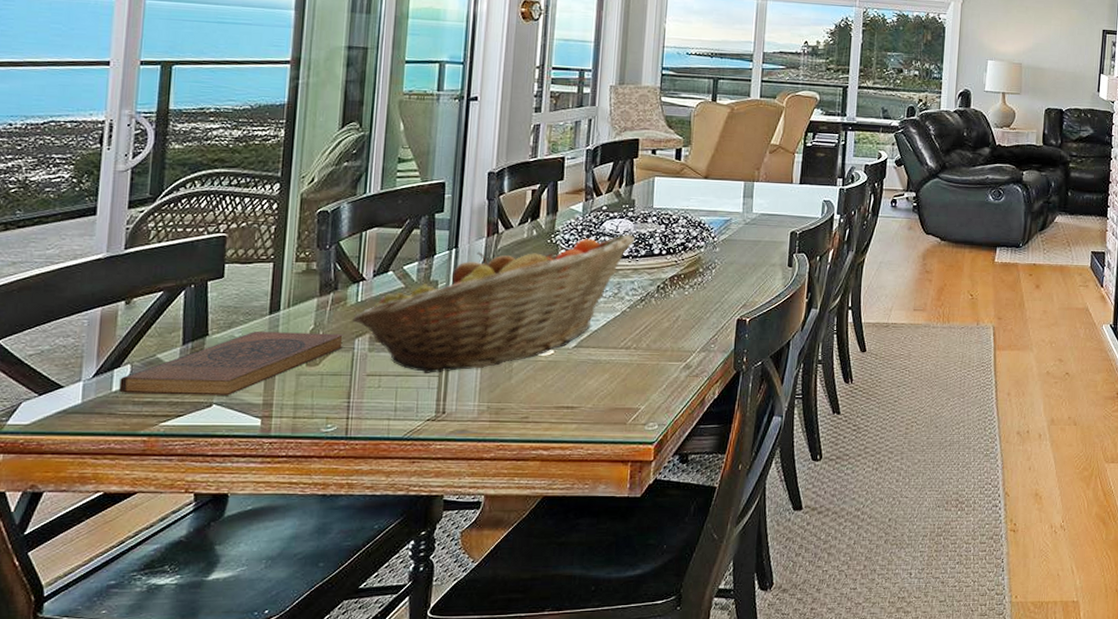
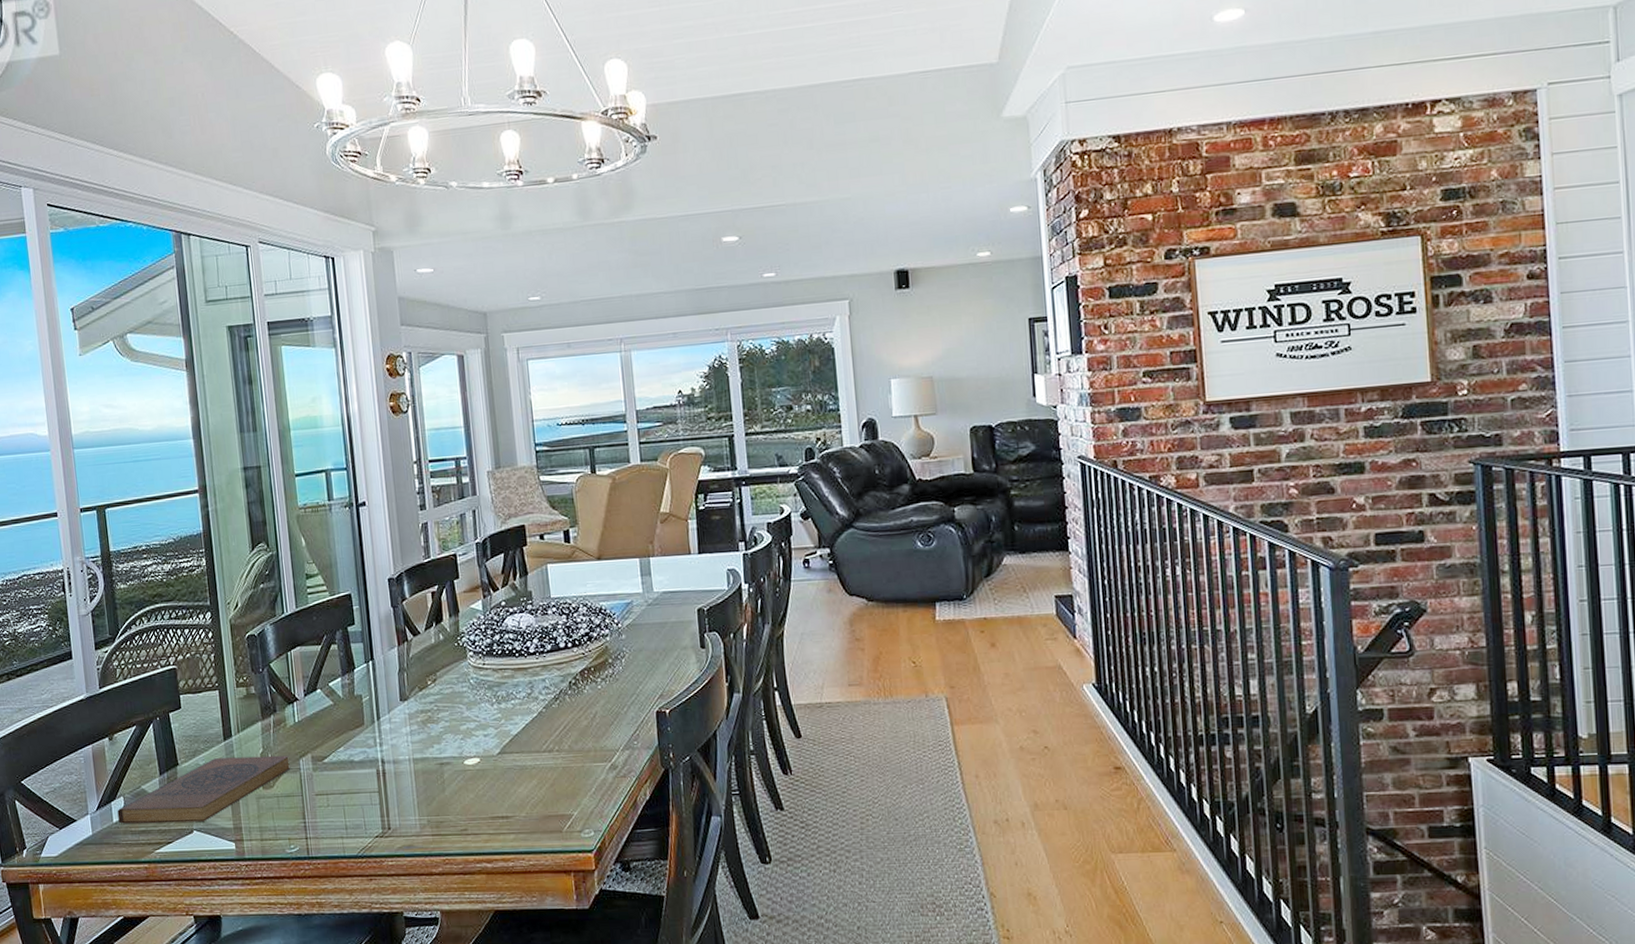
fruit basket: present [351,234,635,373] -> none [293,629,538,790]

